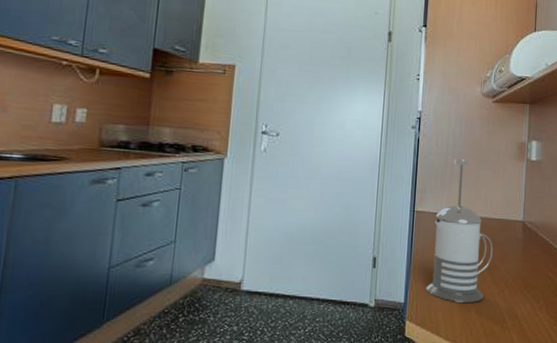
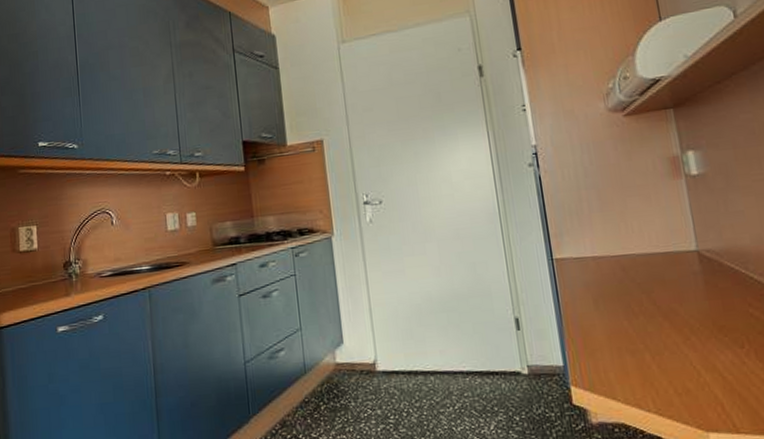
french press: present [426,159,493,303] -> none [581,189,666,359]

